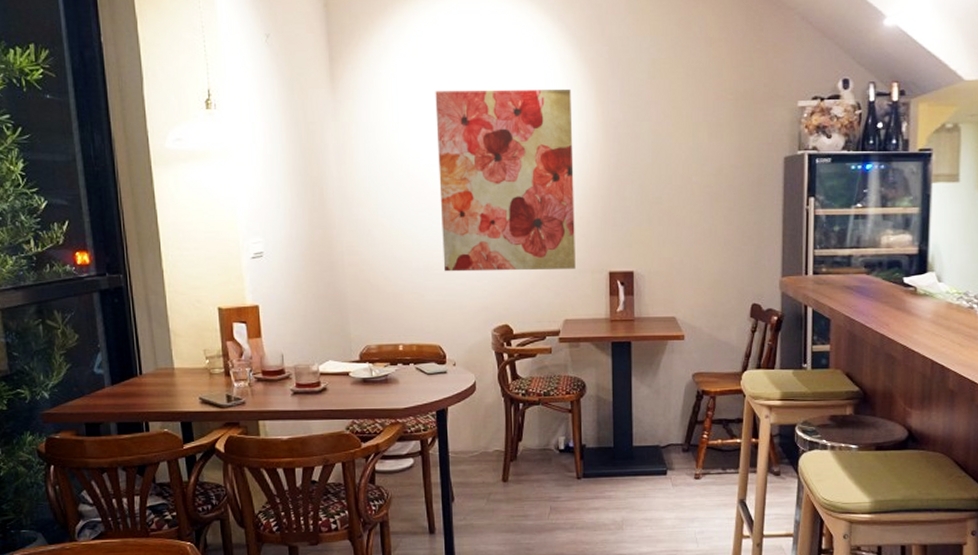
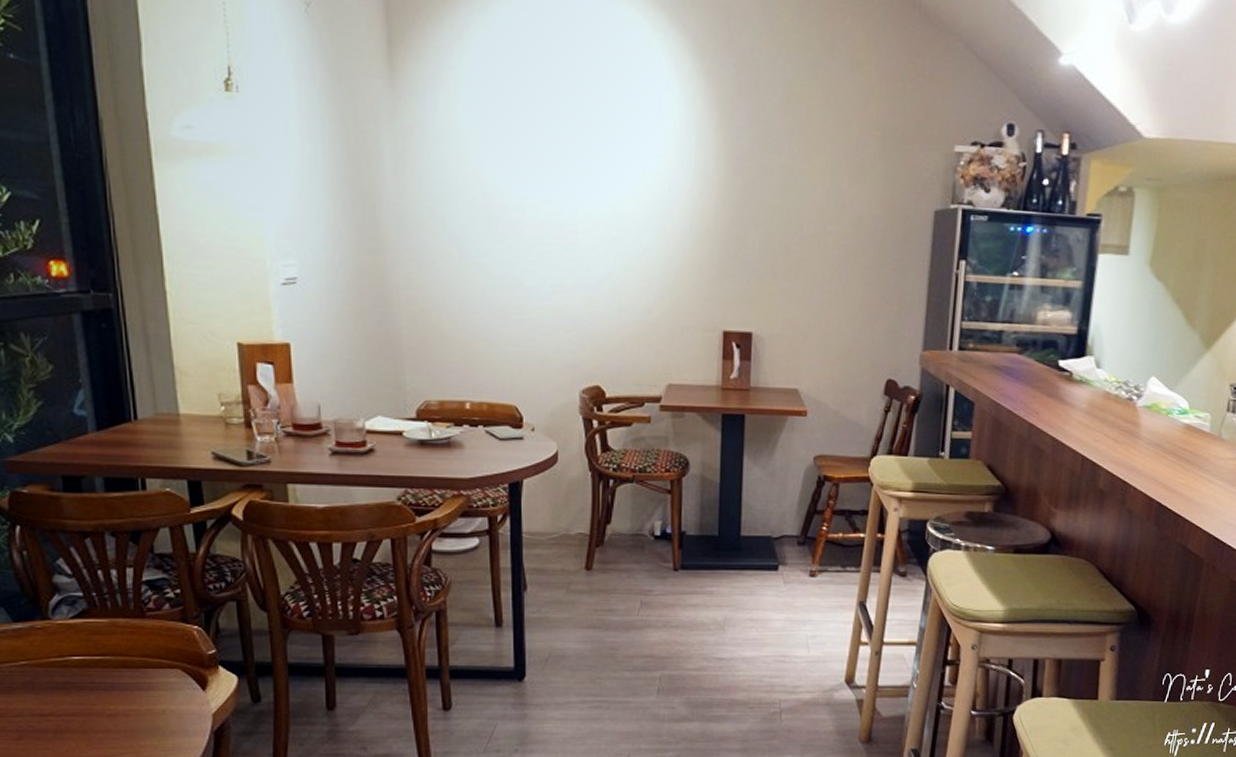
wall art: present [435,89,576,272] -> none [520,94,688,325]

